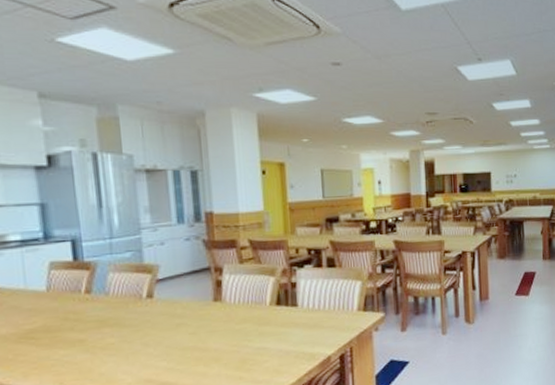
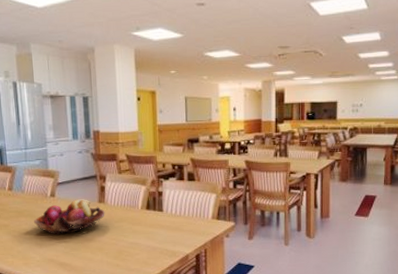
fruit basket: none [123,298,223,347] -> present [34,199,105,235]

